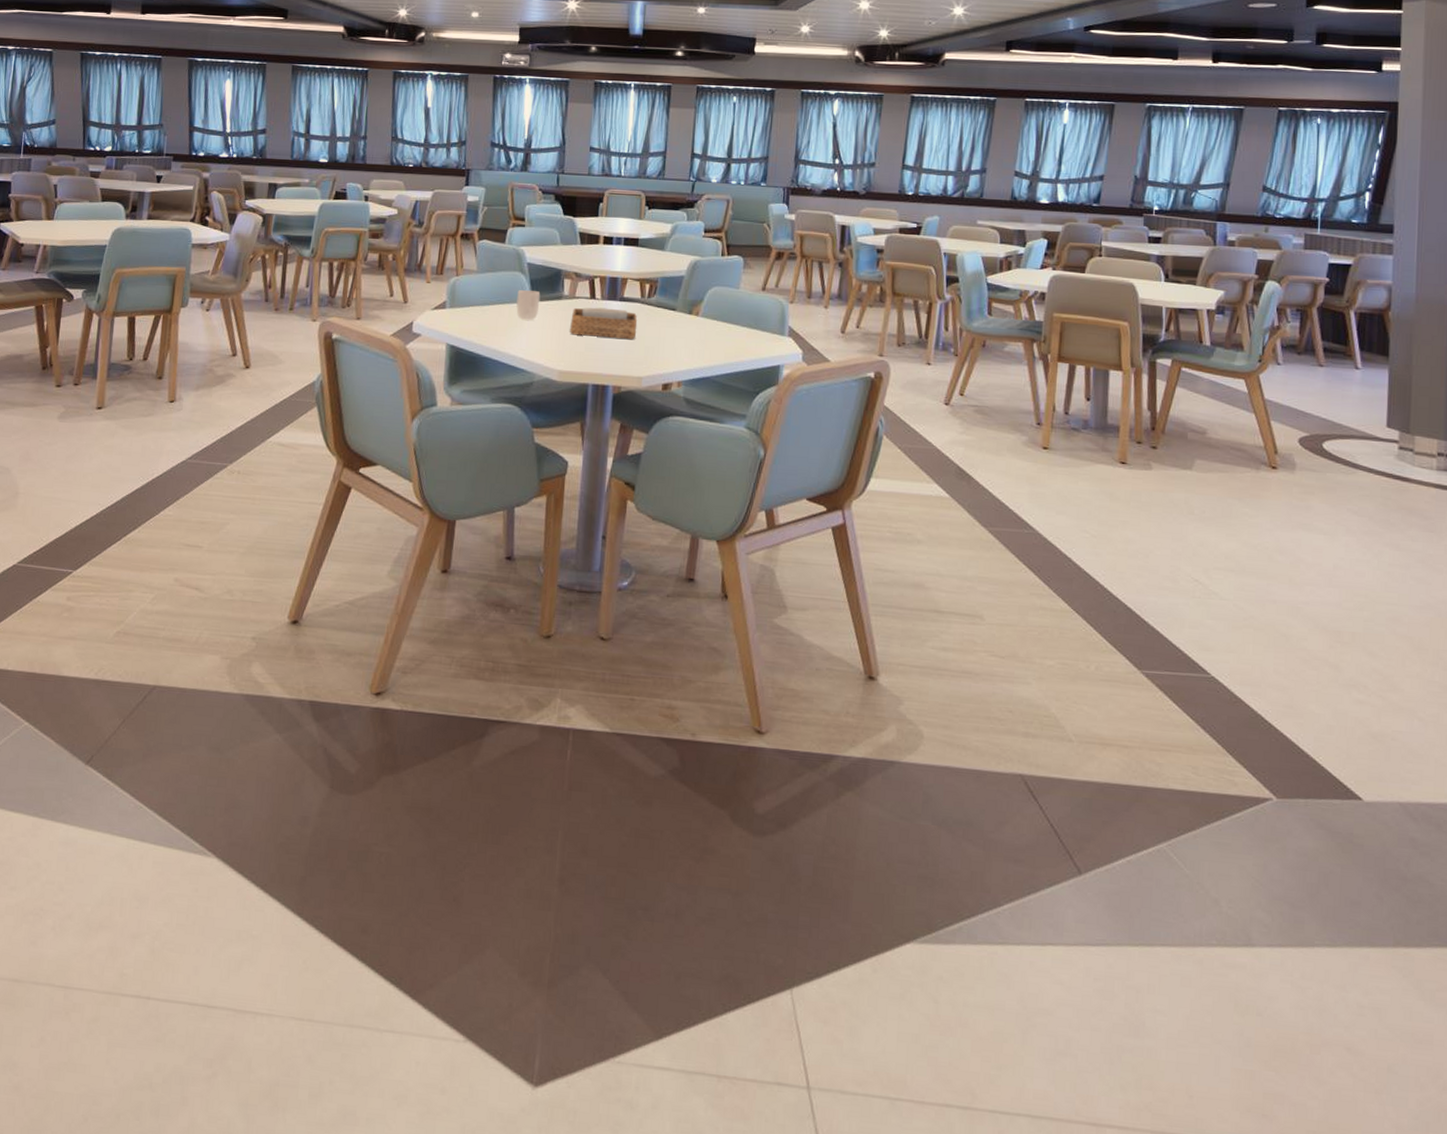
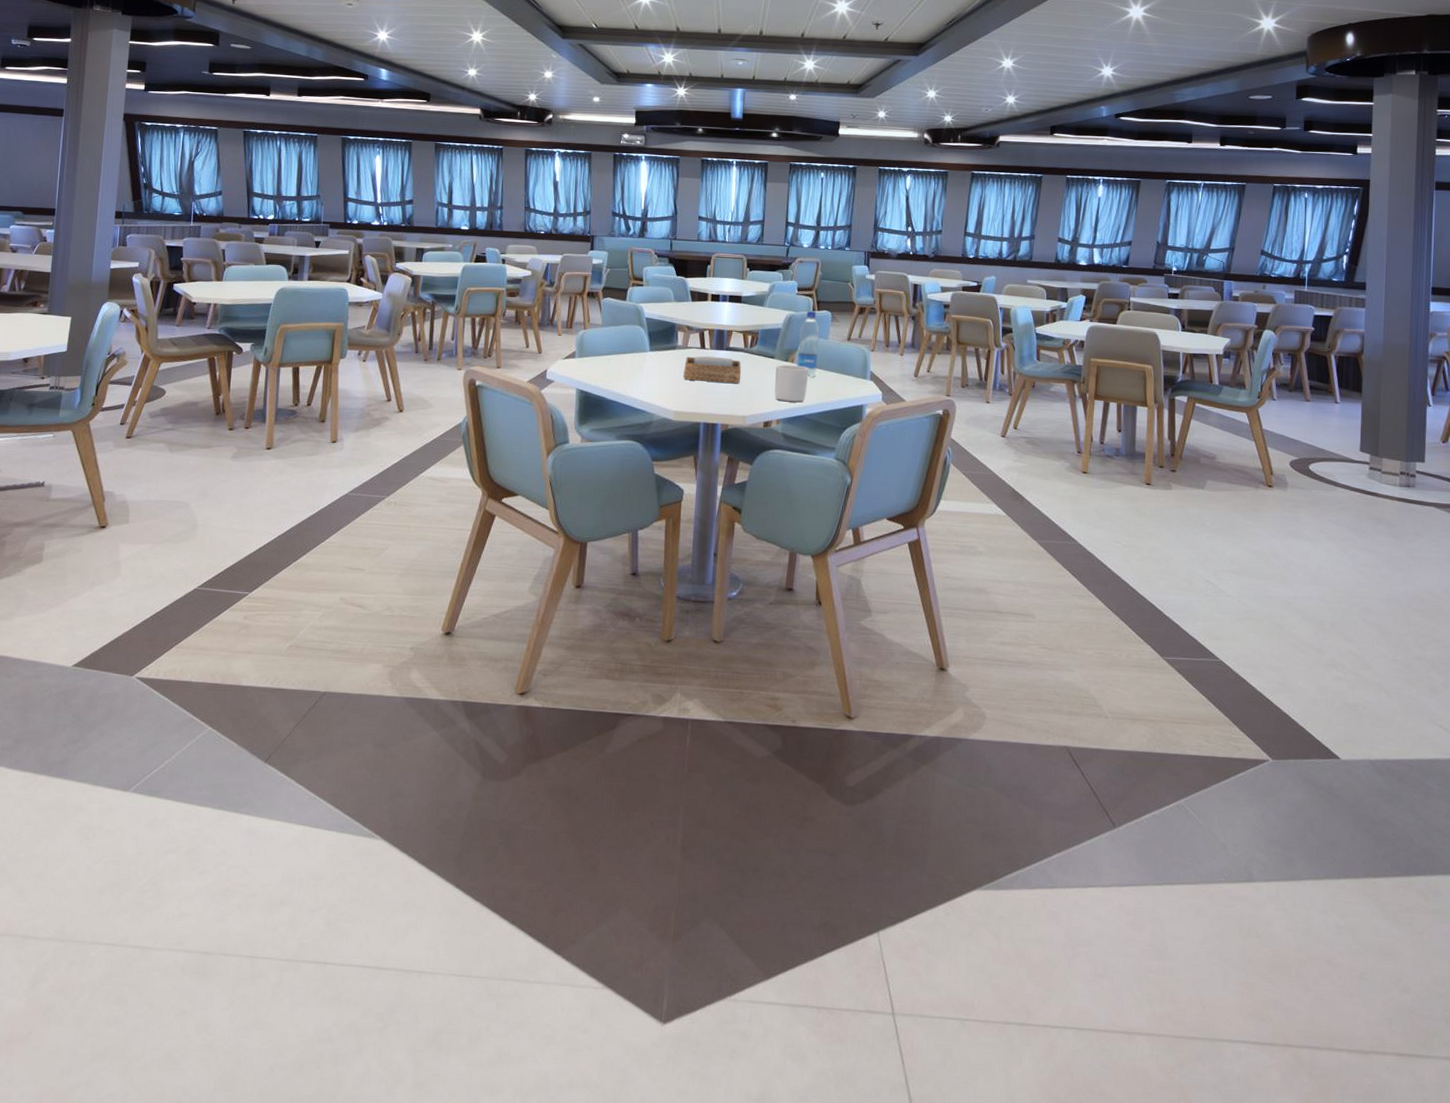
cup: present [516,289,541,321] -> none [636,341,658,369]
mug: none [675,317,717,362] -> present [774,364,809,403]
bottle: none [702,255,730,335] -> present [796,310,820,379]

